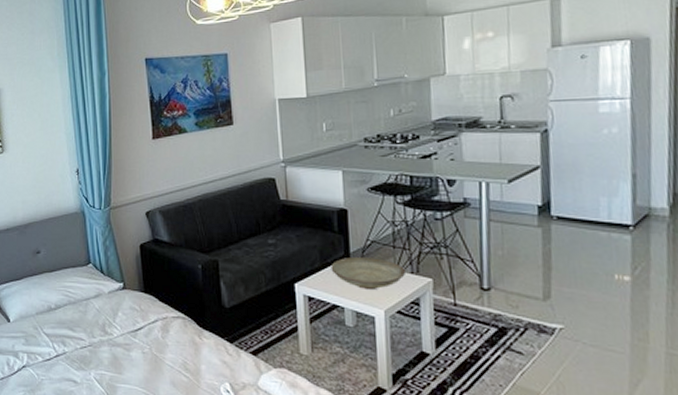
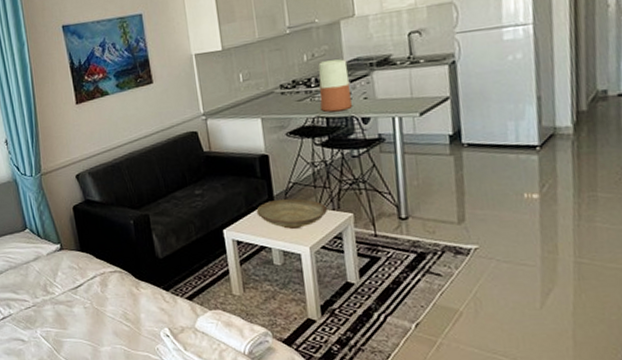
vase: none [404,117,438,171] -> present [318,58,352,113]

